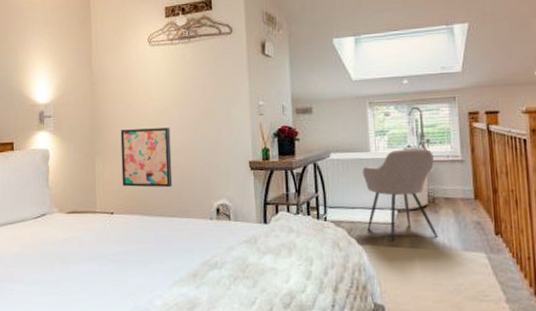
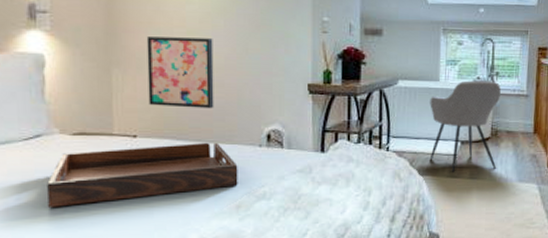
serving tray: none [49,216,194,275] -> present [47,142,238,207]

